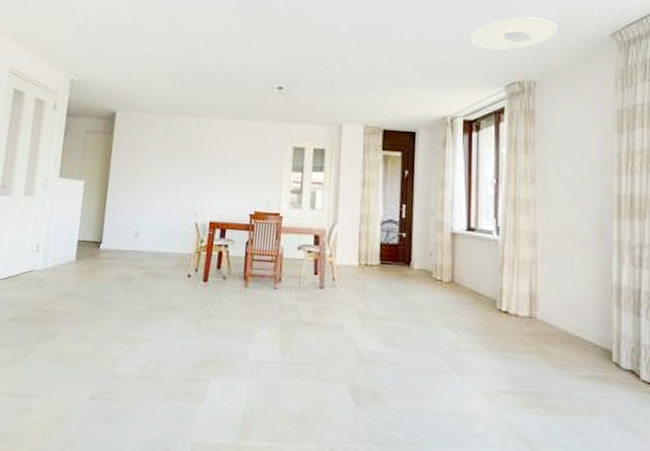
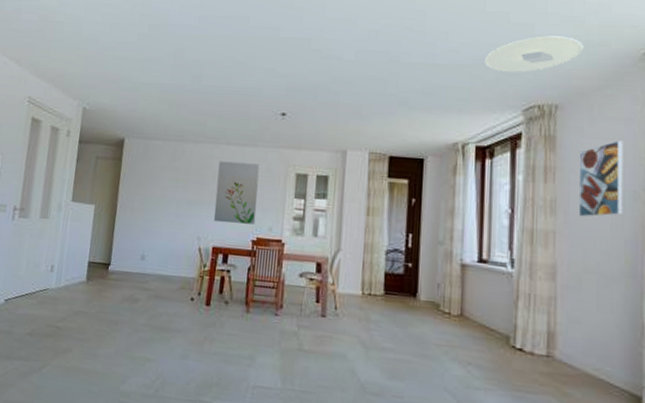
wall art: none [210,134,257,198] -> present [213,161,260,225]
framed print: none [555,115,593,186] -> present [578,141,623,218]

